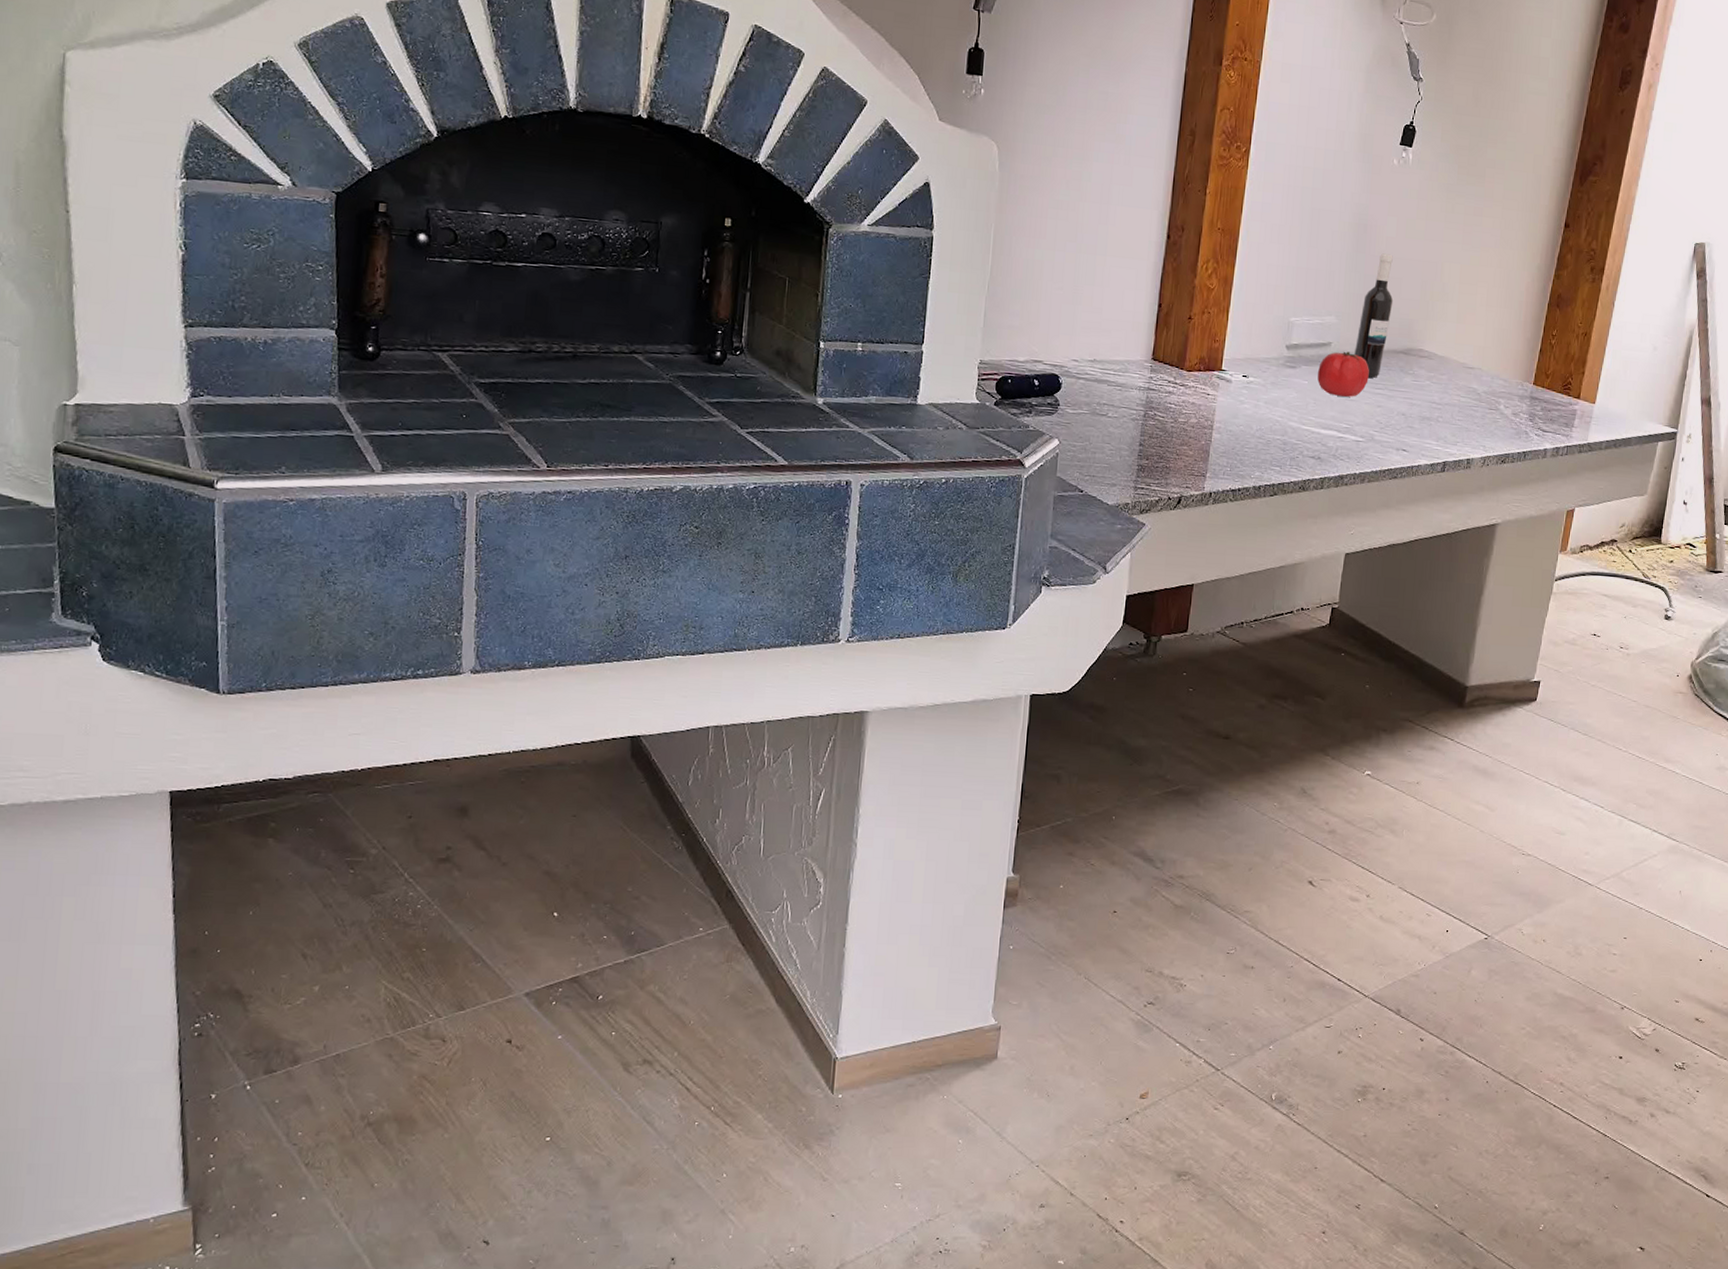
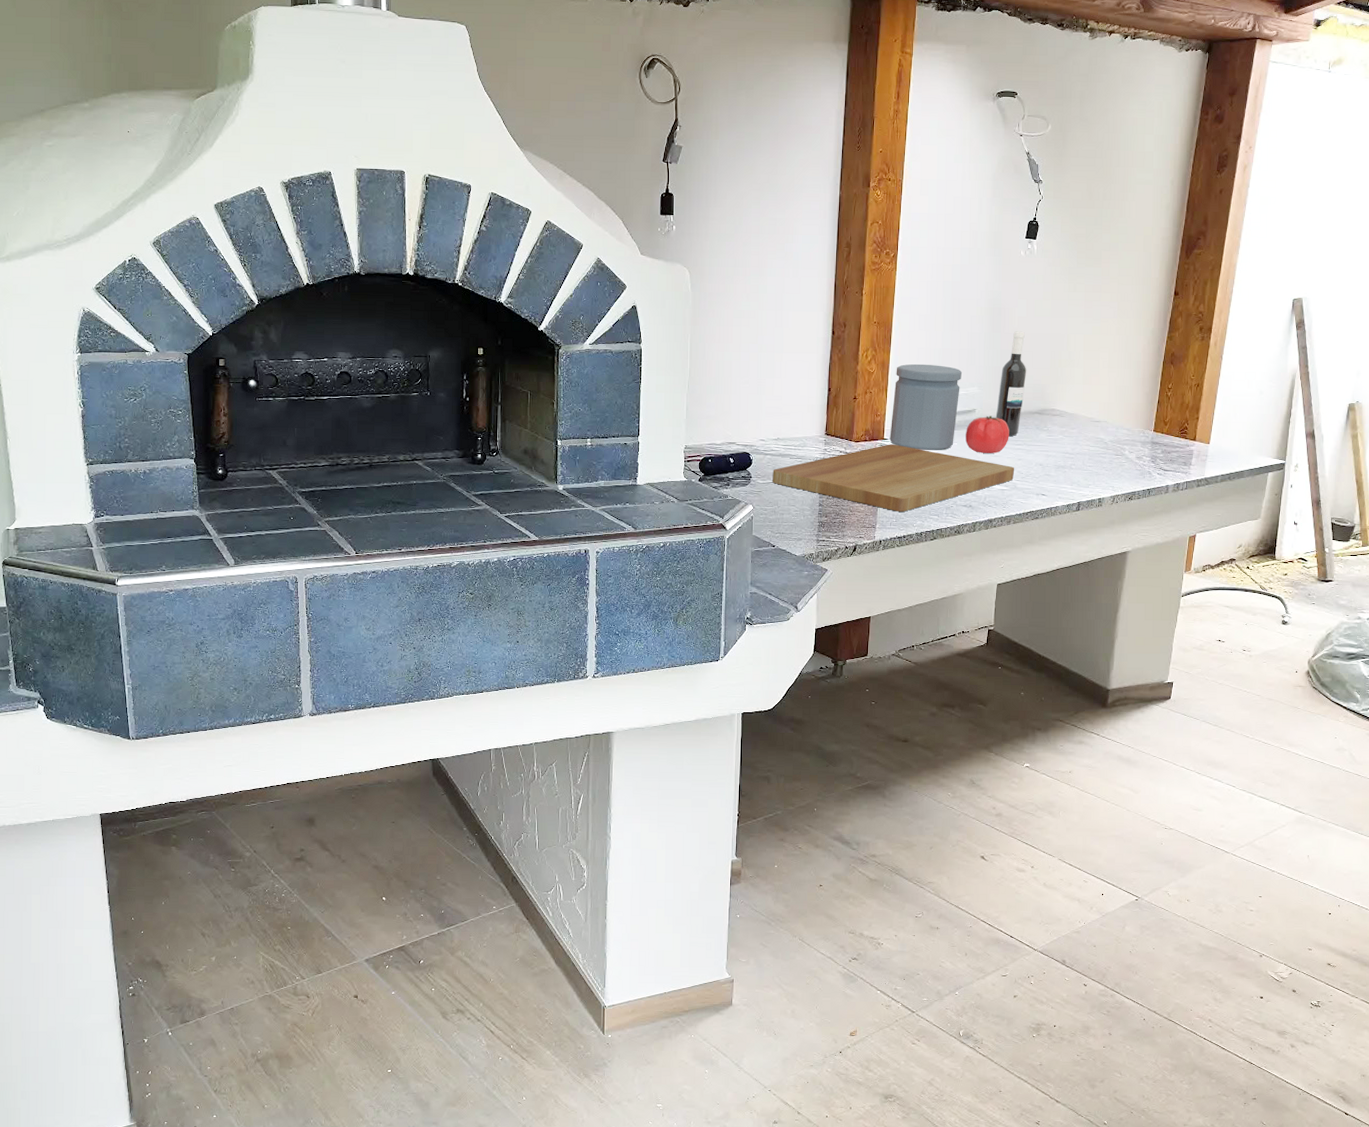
cutting board: none [1085,376,1373,460] -> present [772,444,1015,512]
jar: none [1228,282,1319,389] -> present [889,363,963,450]

